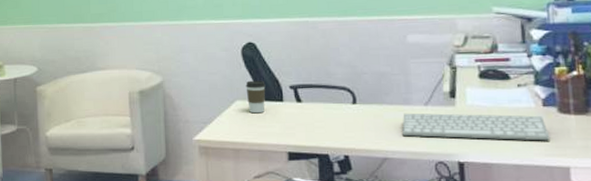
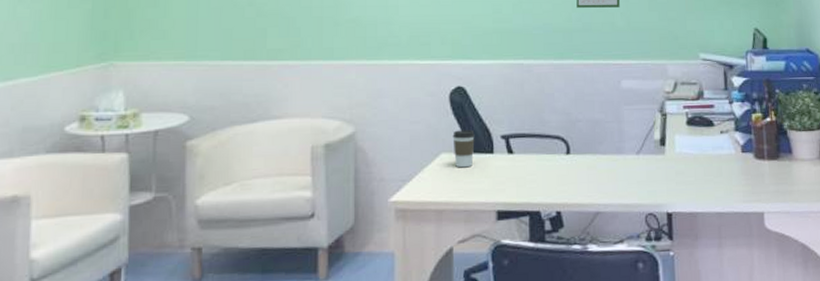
computer keyboard: present [402,113,550,141] -> none [615,162,748,188]

